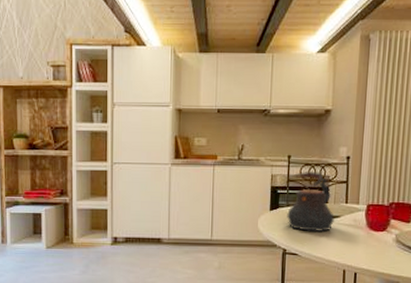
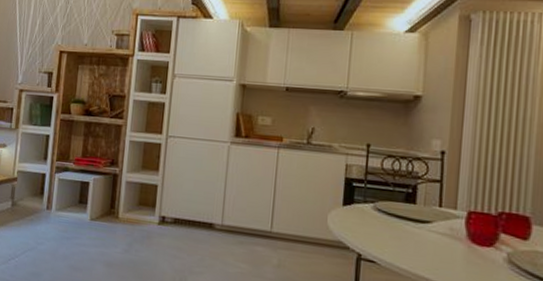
teapot: present [287,171,334,233] -> none [363,164,424,239]

